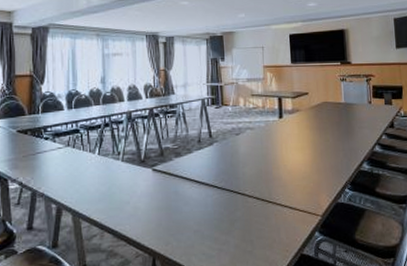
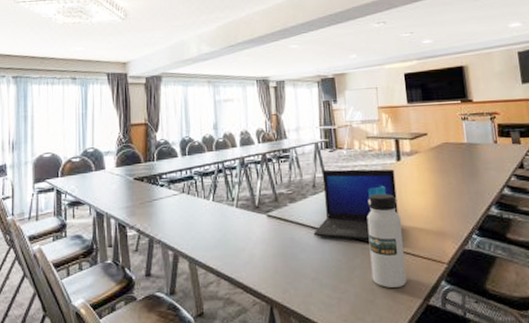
laptop: none [197,125,278,194] -> present [313,169,398,240]
water bottle: none [248,149,283,239] -> present [366,193,407,288]

